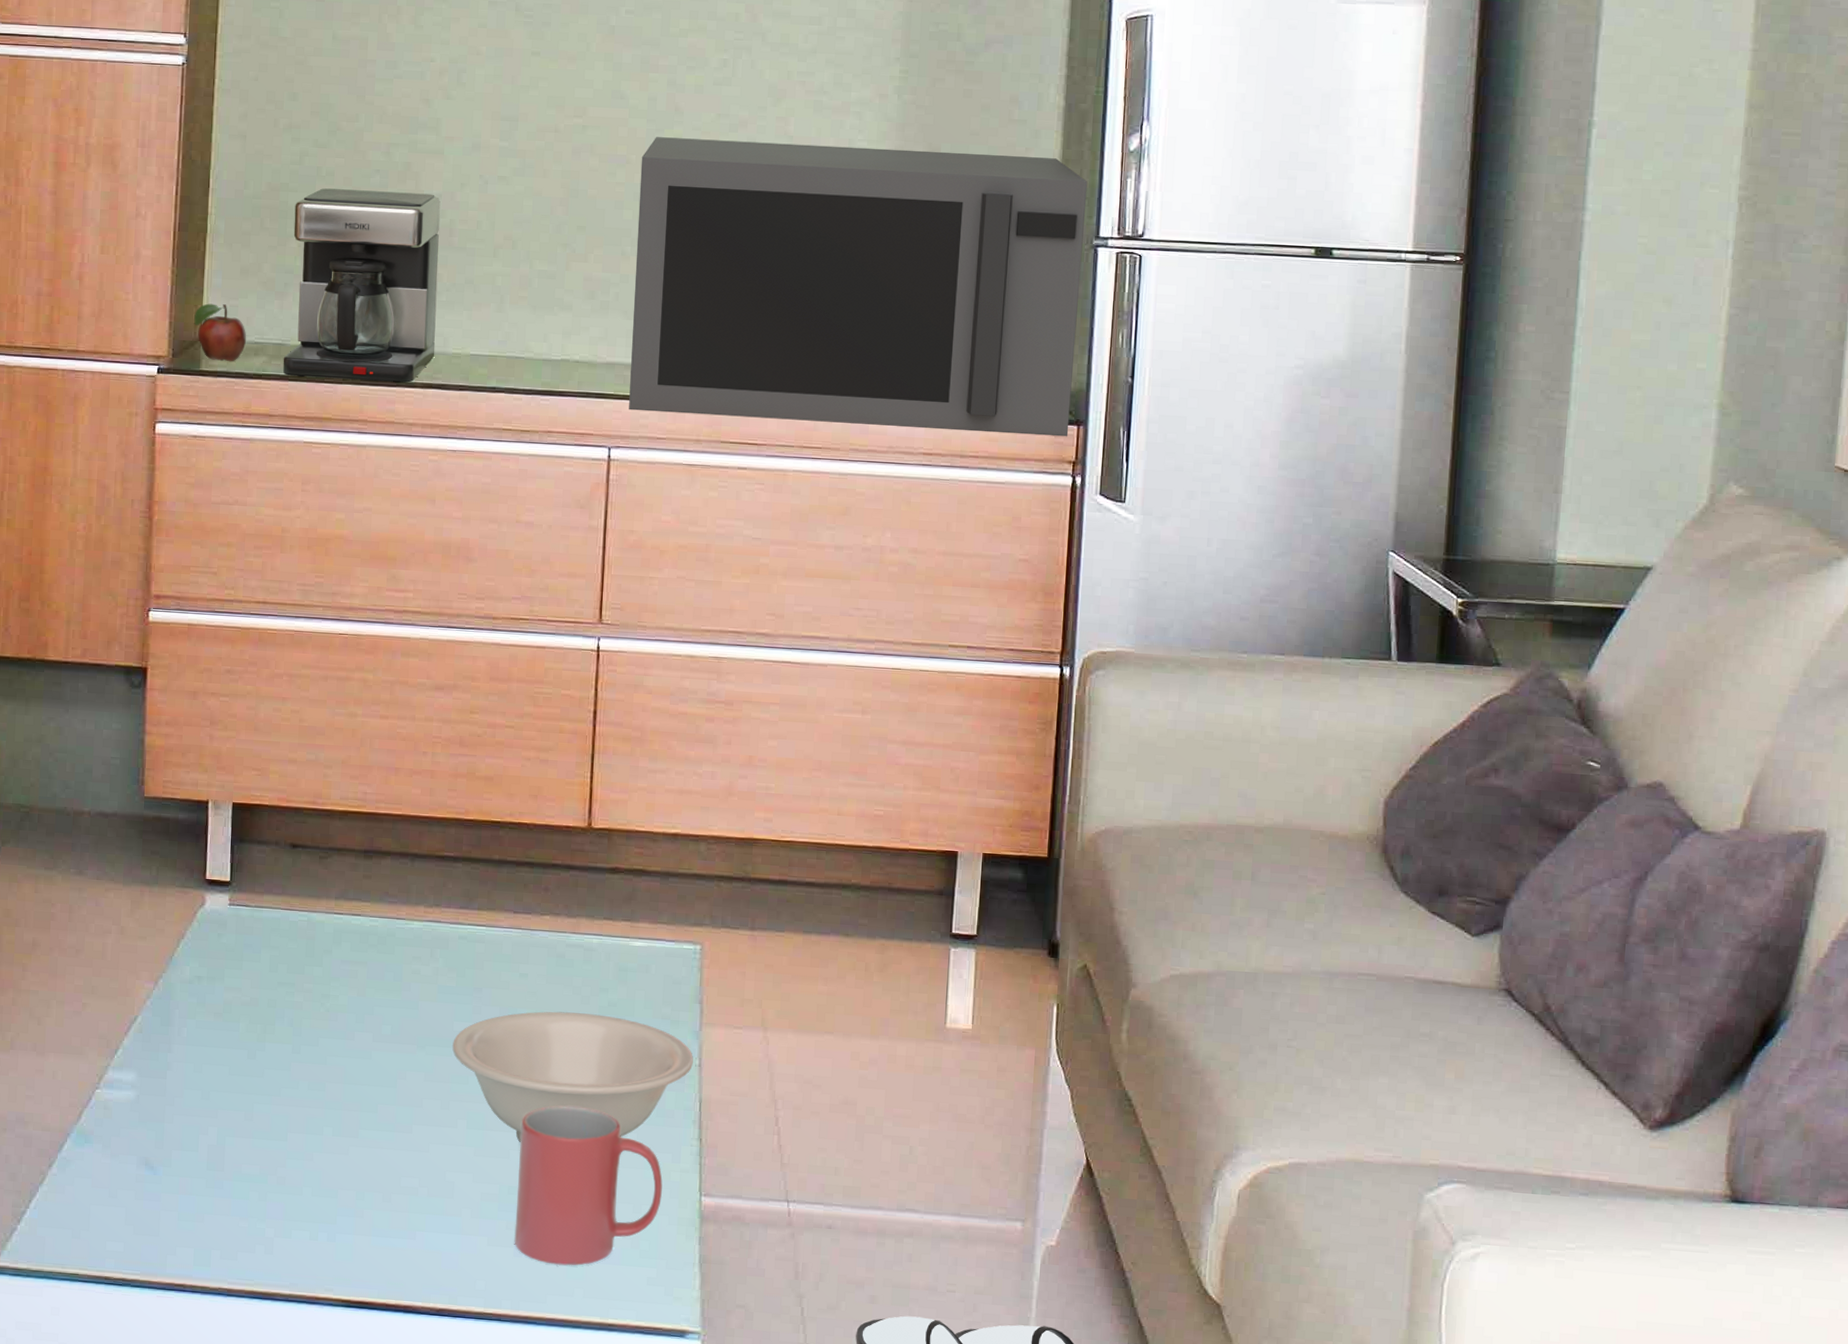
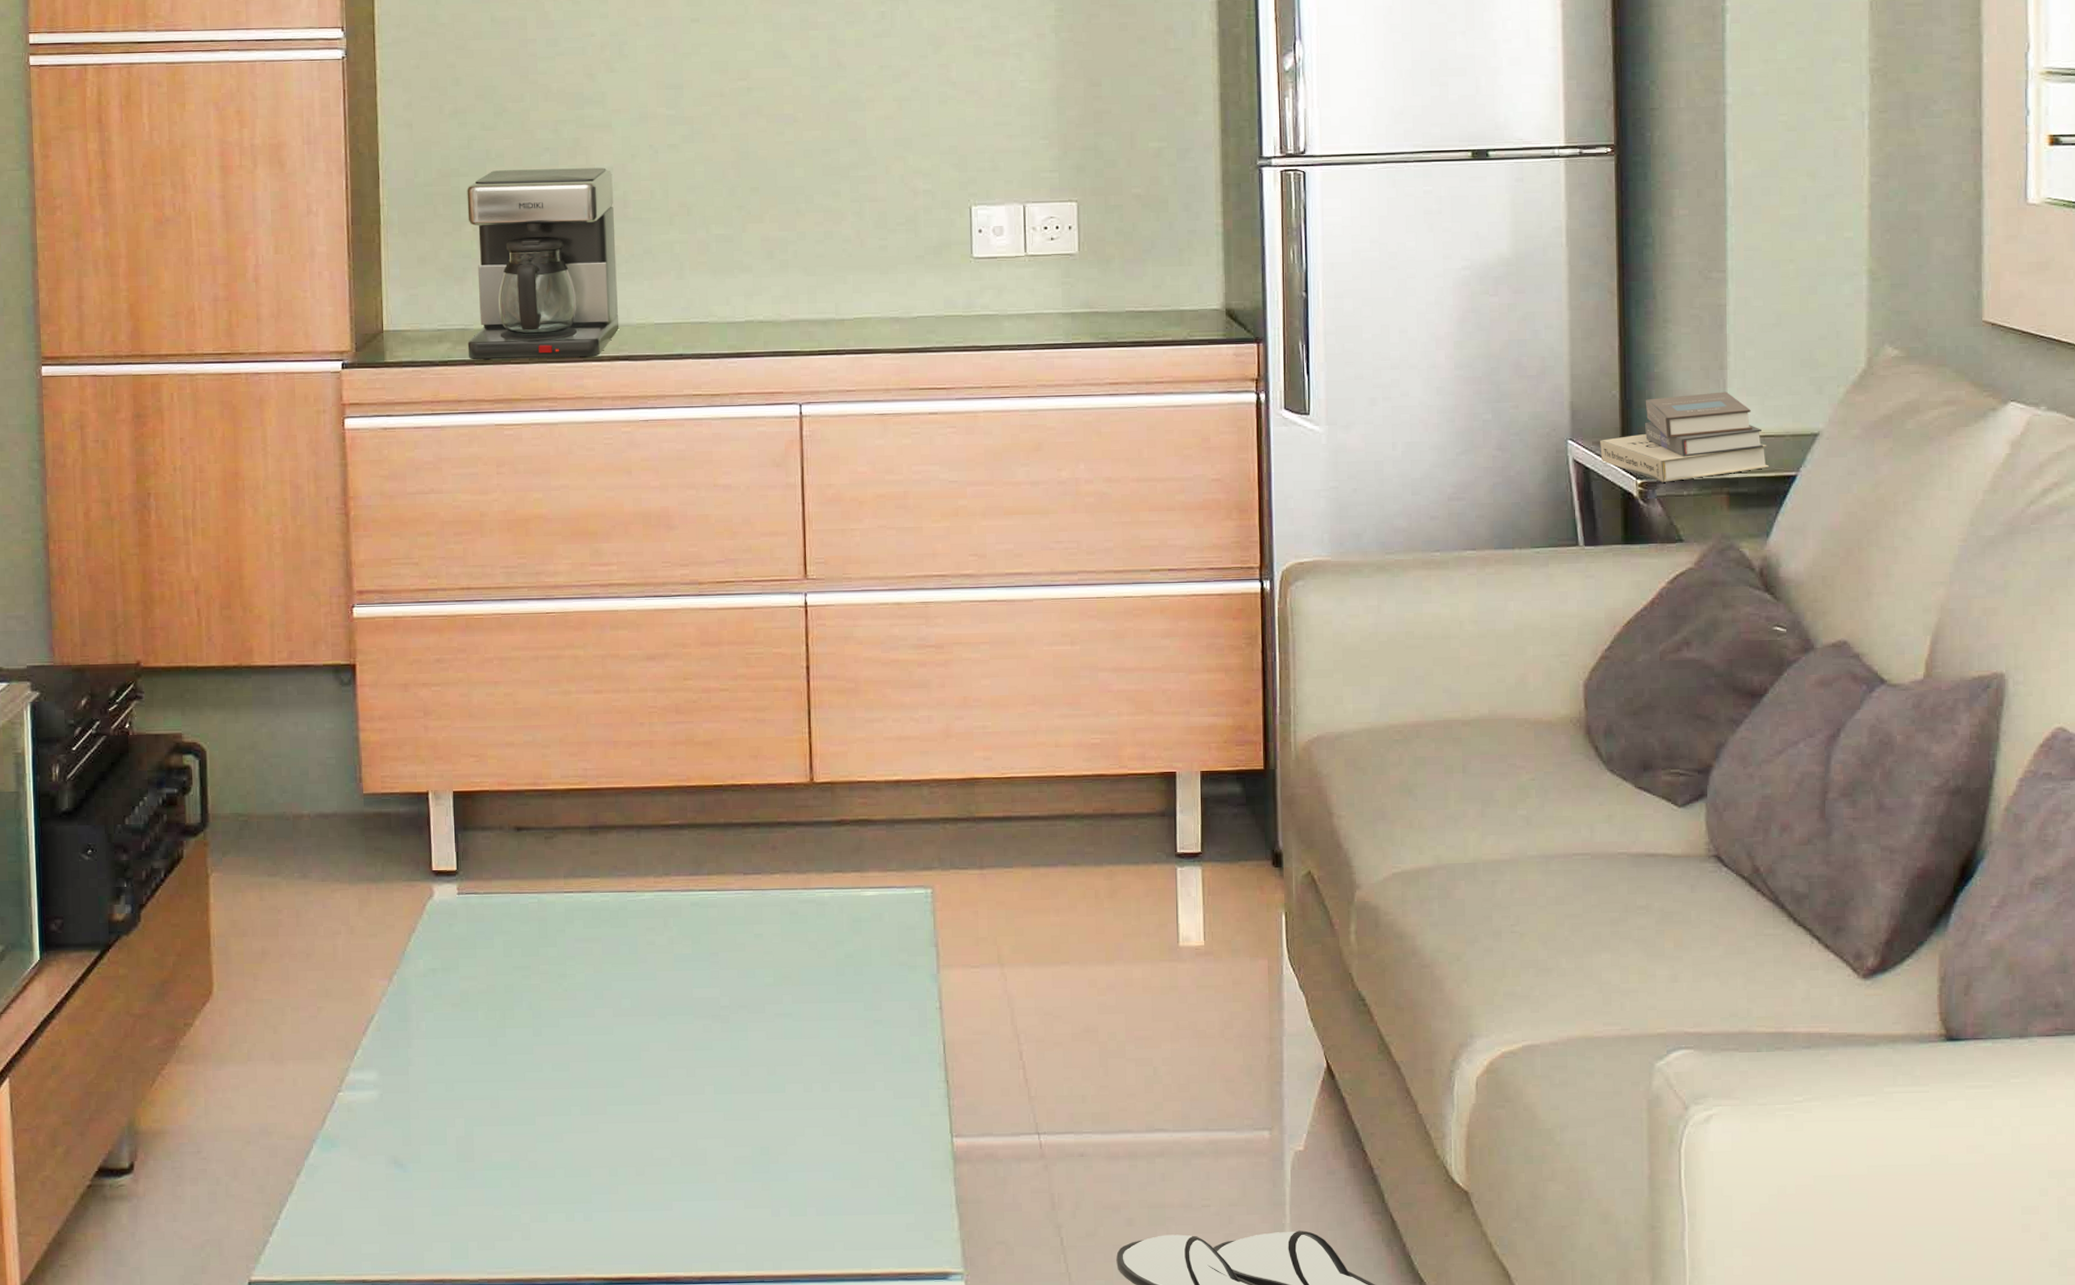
fruit: present [194,303,247,362] -> none [375,294,430,352]
decorative bowl: present [452,1011,693,1142] -> none [693,967,934,1102]
mug: present [514,1105,663,1266] -> none [768,1061,914,1221]
microwave: present [629,137,1088,437] -> none [808,83,1249,366]
books: none [1422,515,1597,604] -> present [1600,391,1769,483]

